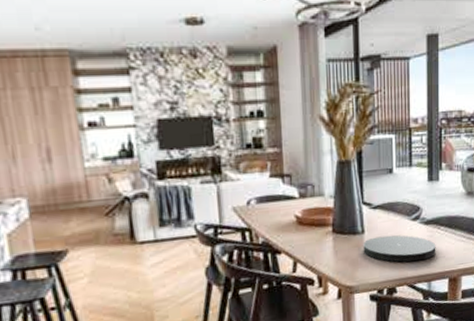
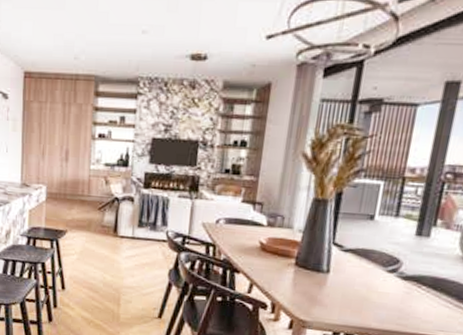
plate: present [363,235,436,263] -> none [324,279,412,316]

